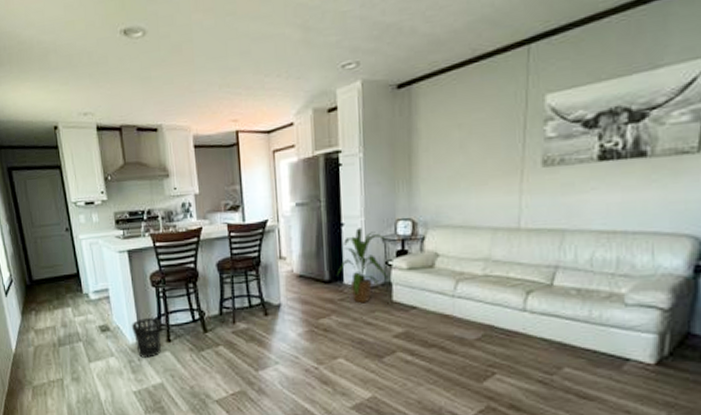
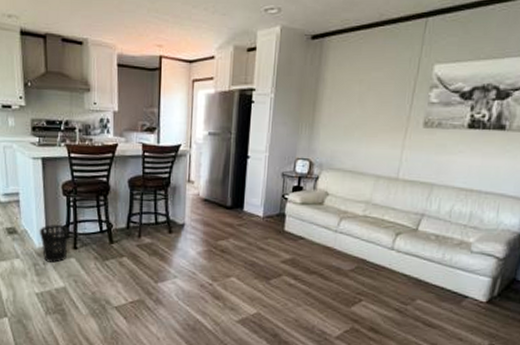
house plant: present [337,228,388,304] -> none [239,162,286,230]

